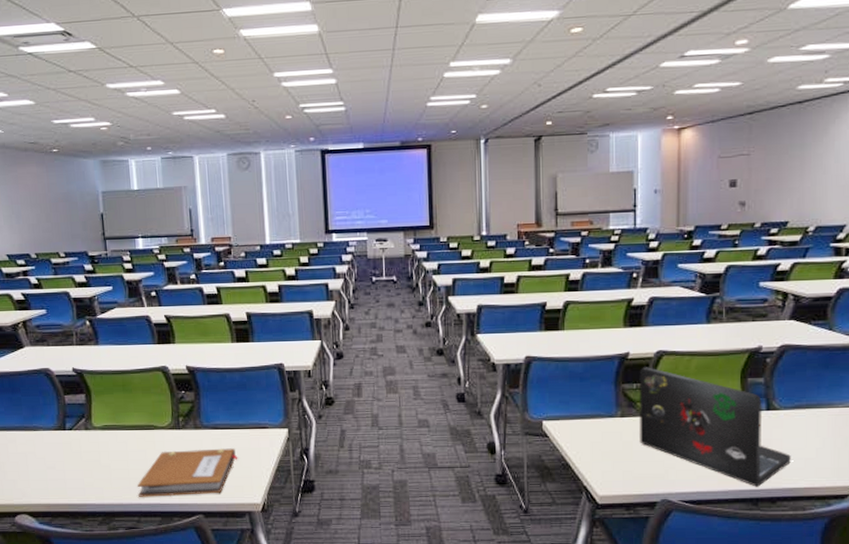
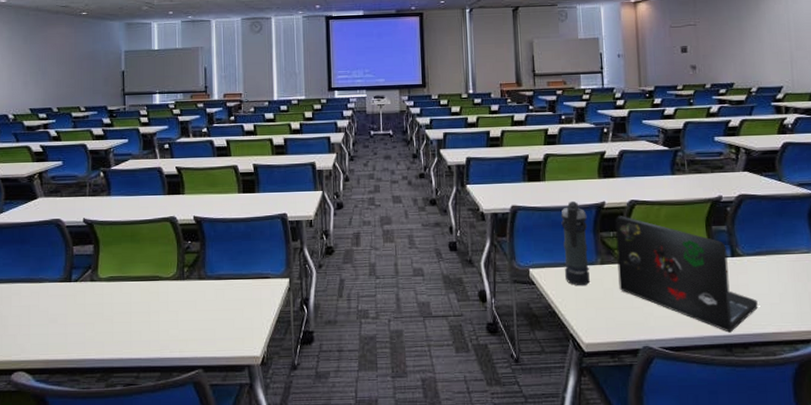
notebook: present [137,448,238,497] -> none [138,299,240,351]
smoke grenade: none [579,351,609,439] -> present [561,200,590,286]

